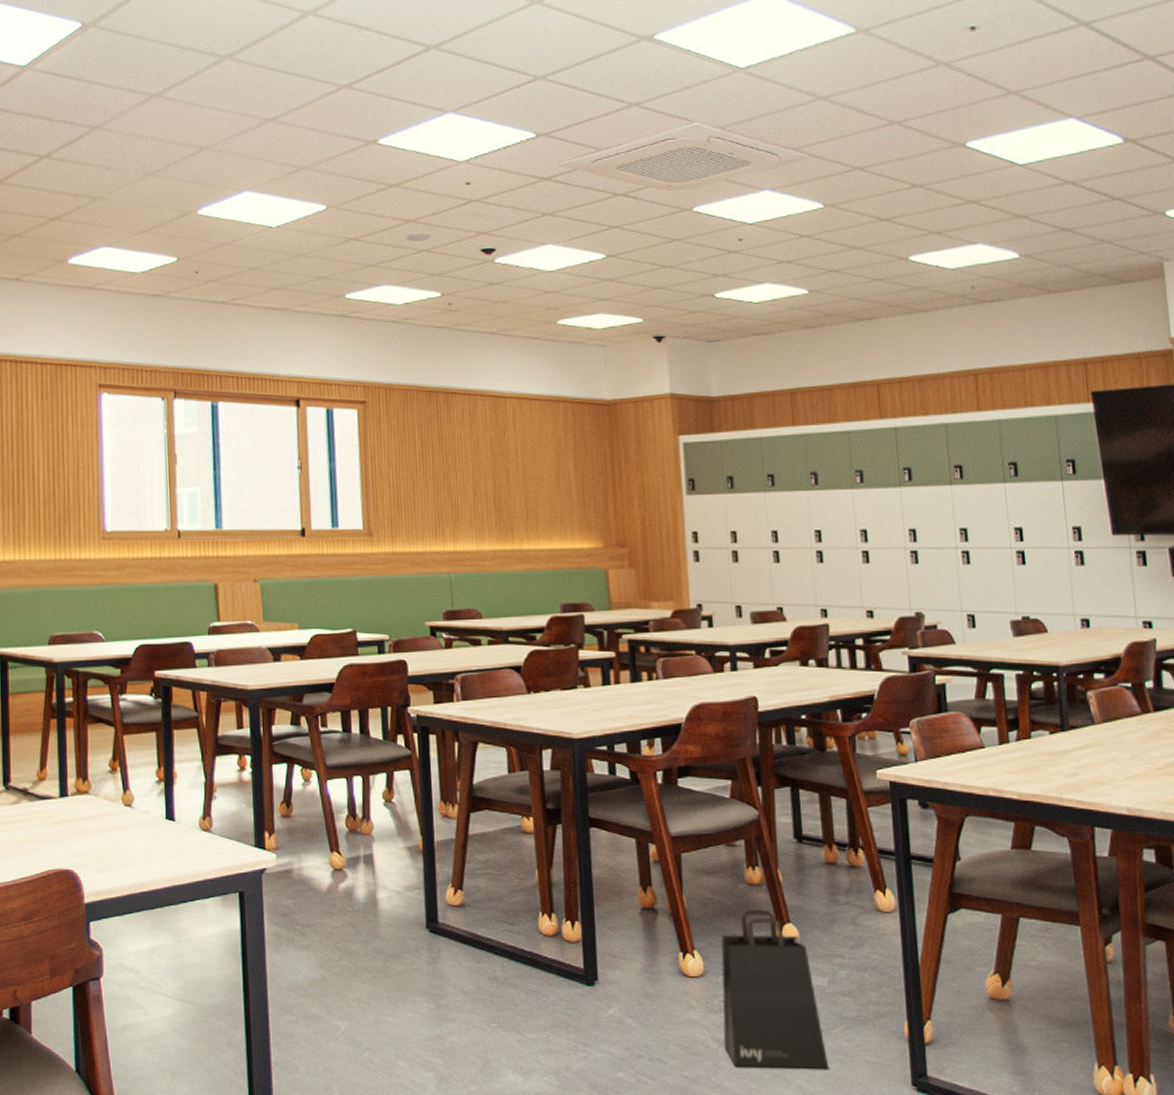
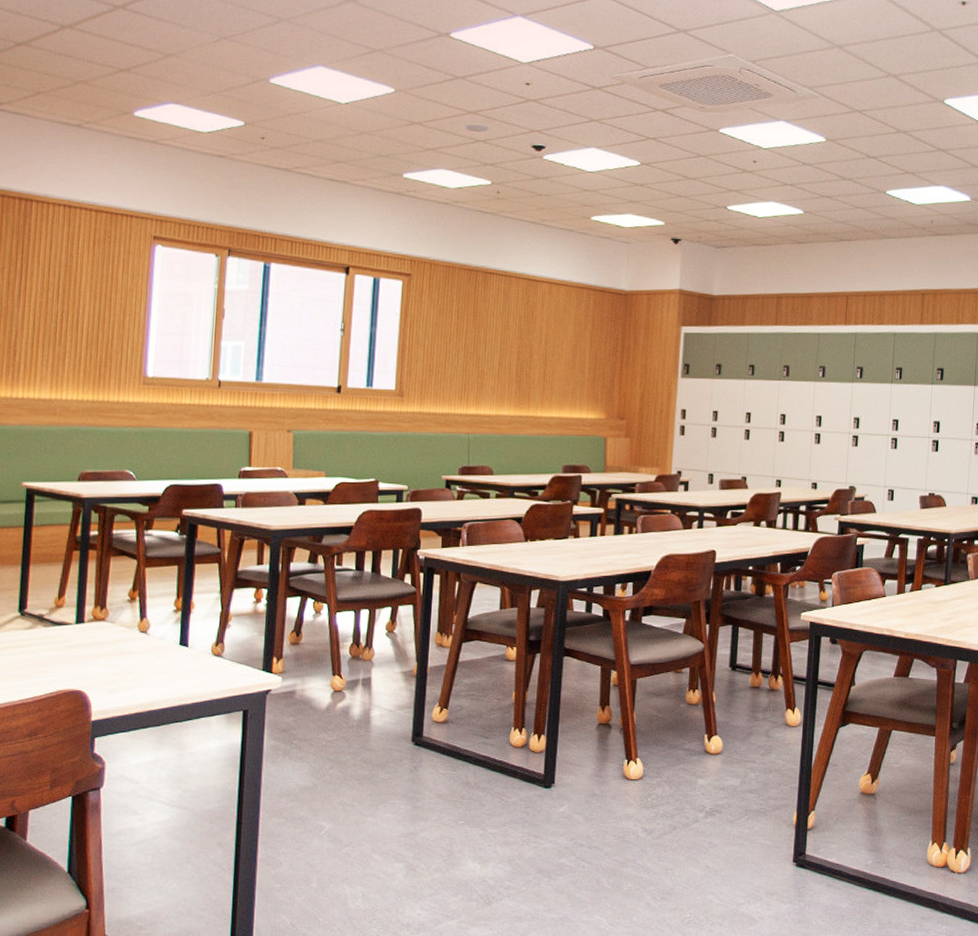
shopping bag: present [721,909,828,1069] -> none [650,724,731,851]

